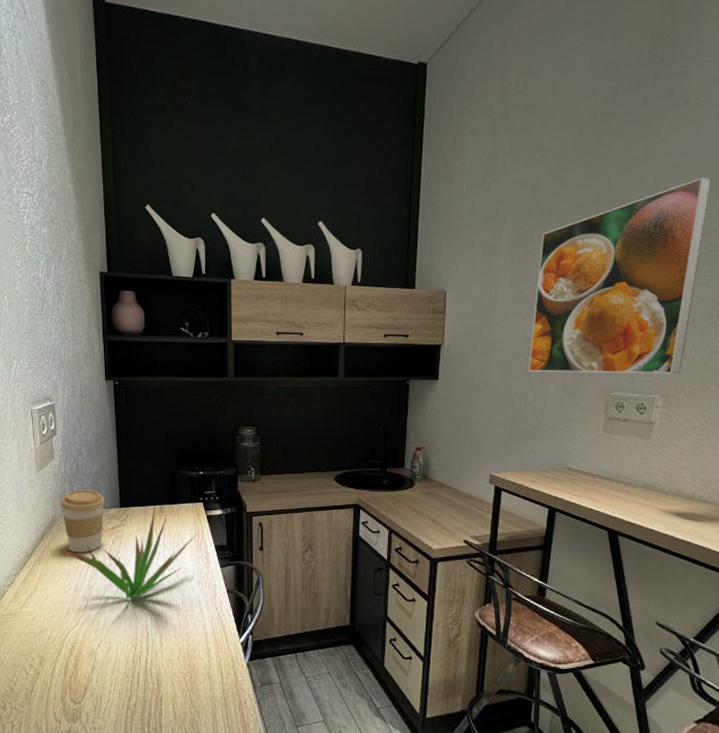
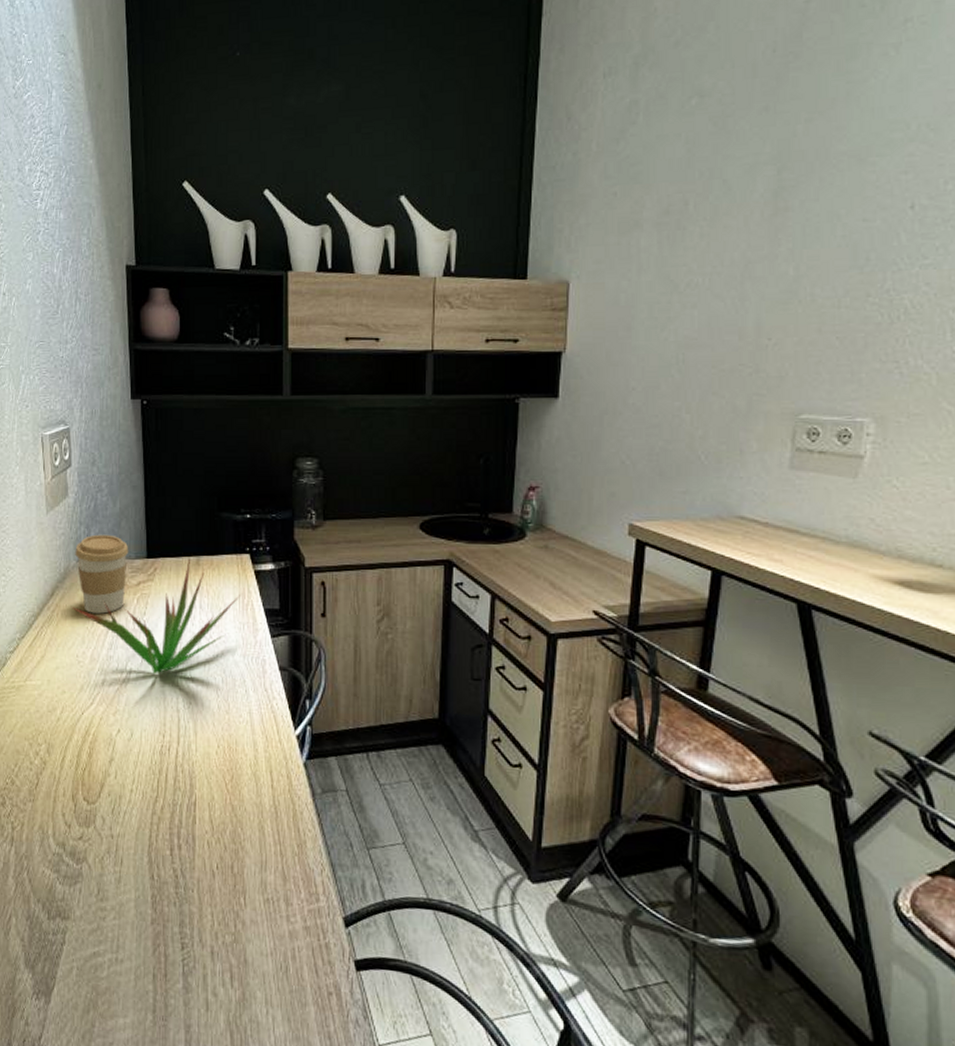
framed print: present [528,177,711,374] -> none [681,120,944,390]

